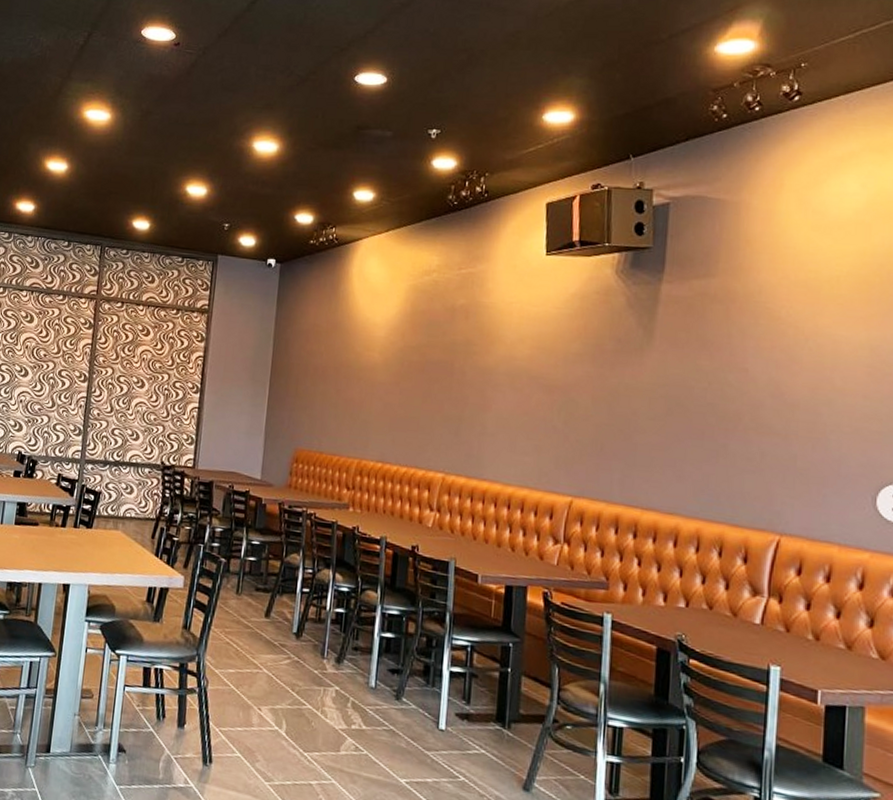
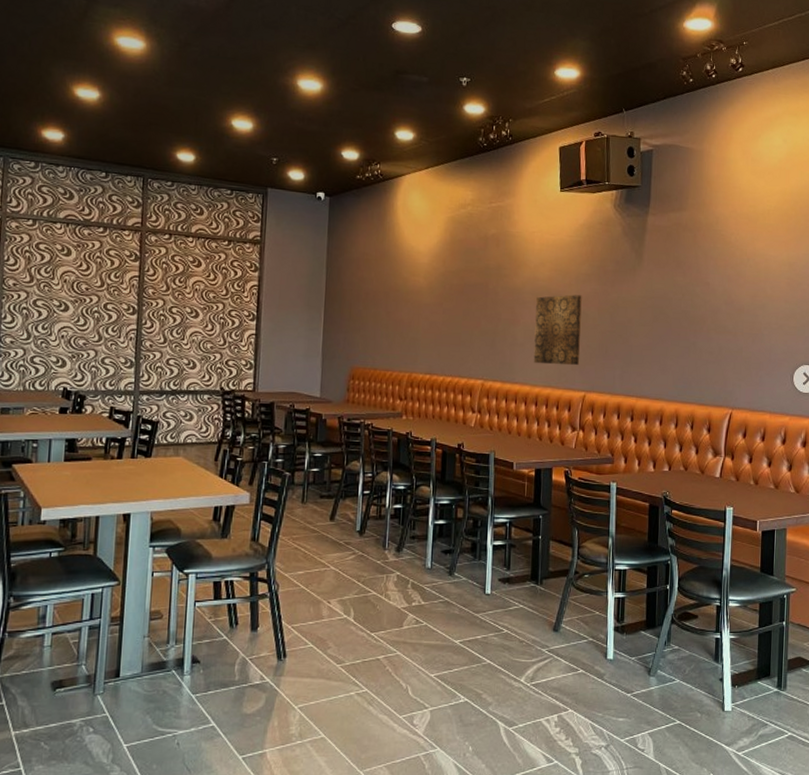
wall art: none [506,378,571,464] -> present [533,295,582,366]

